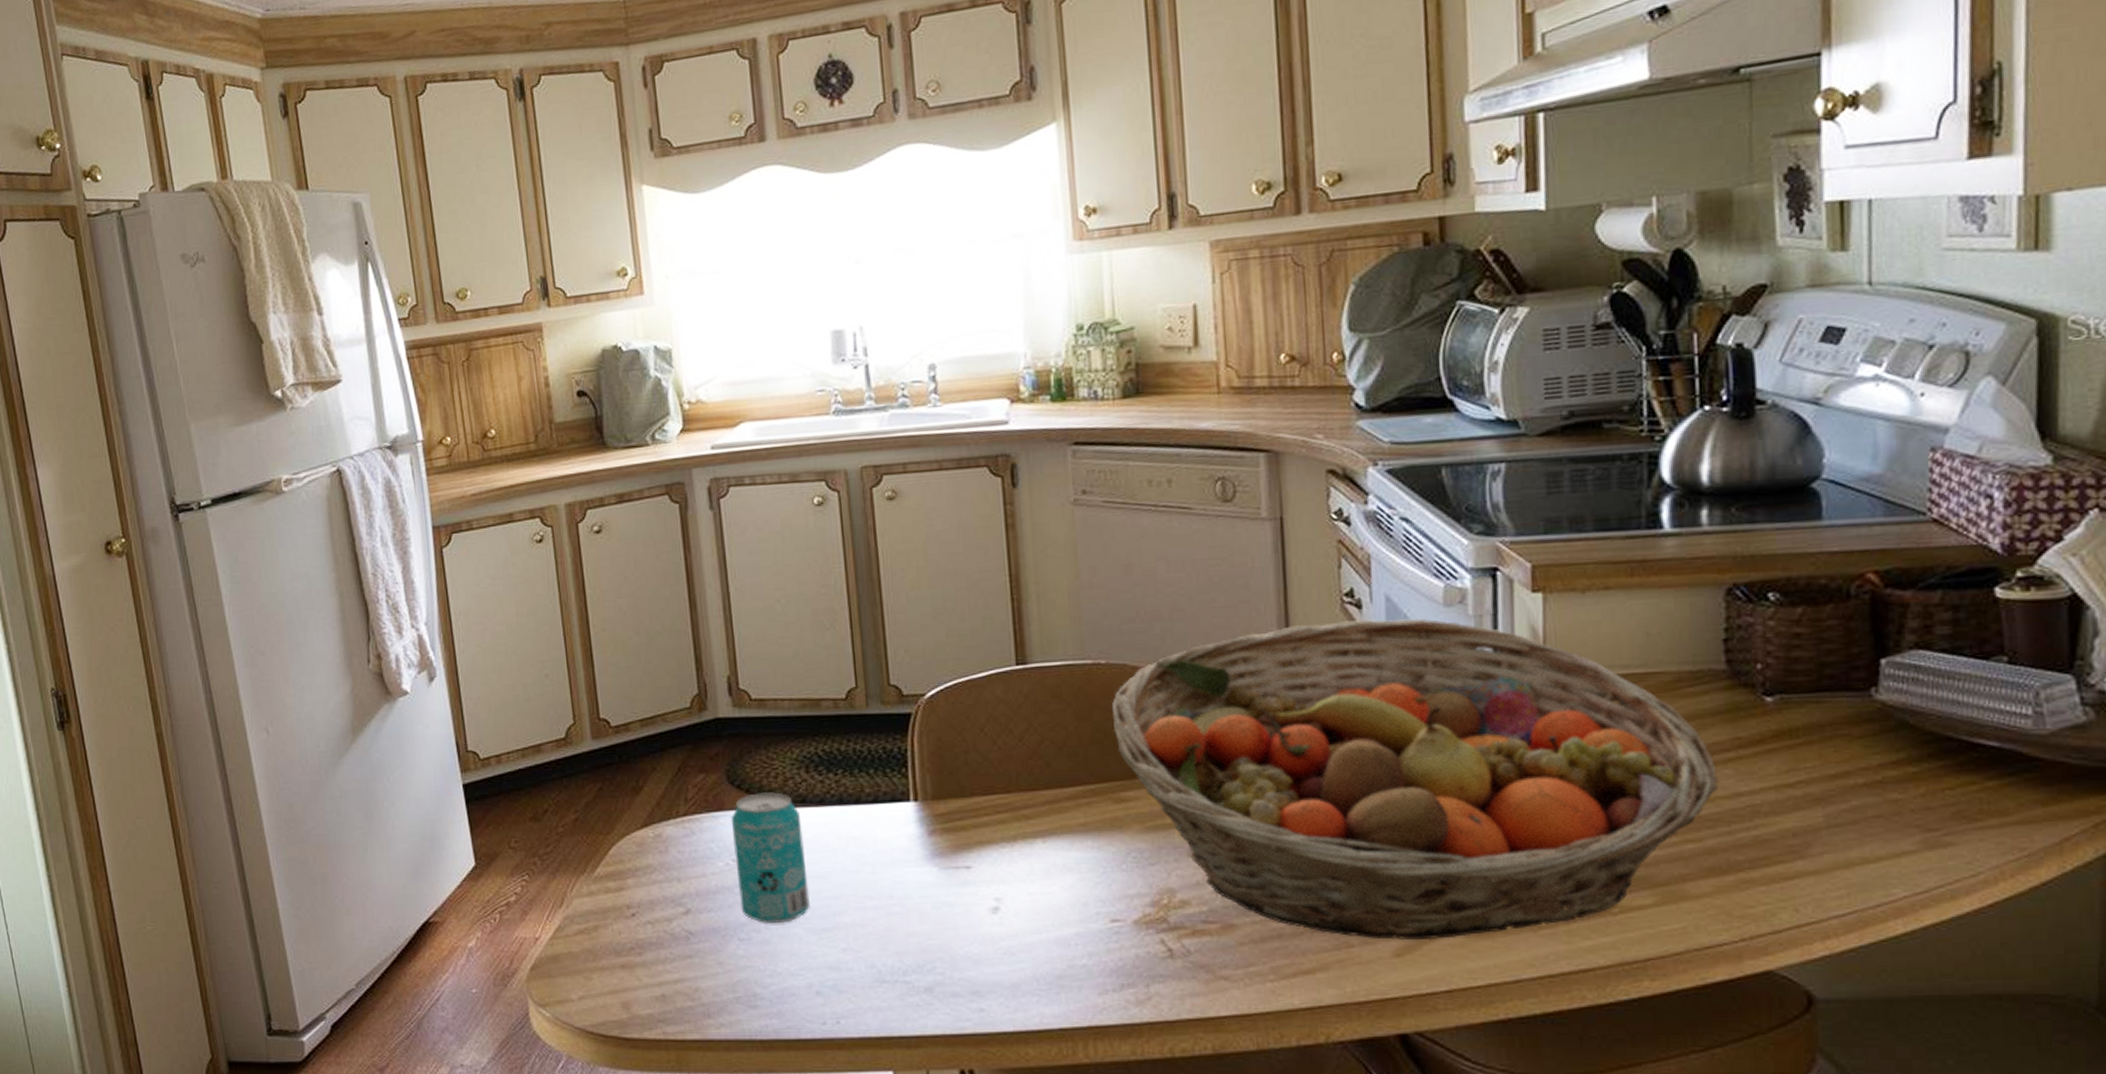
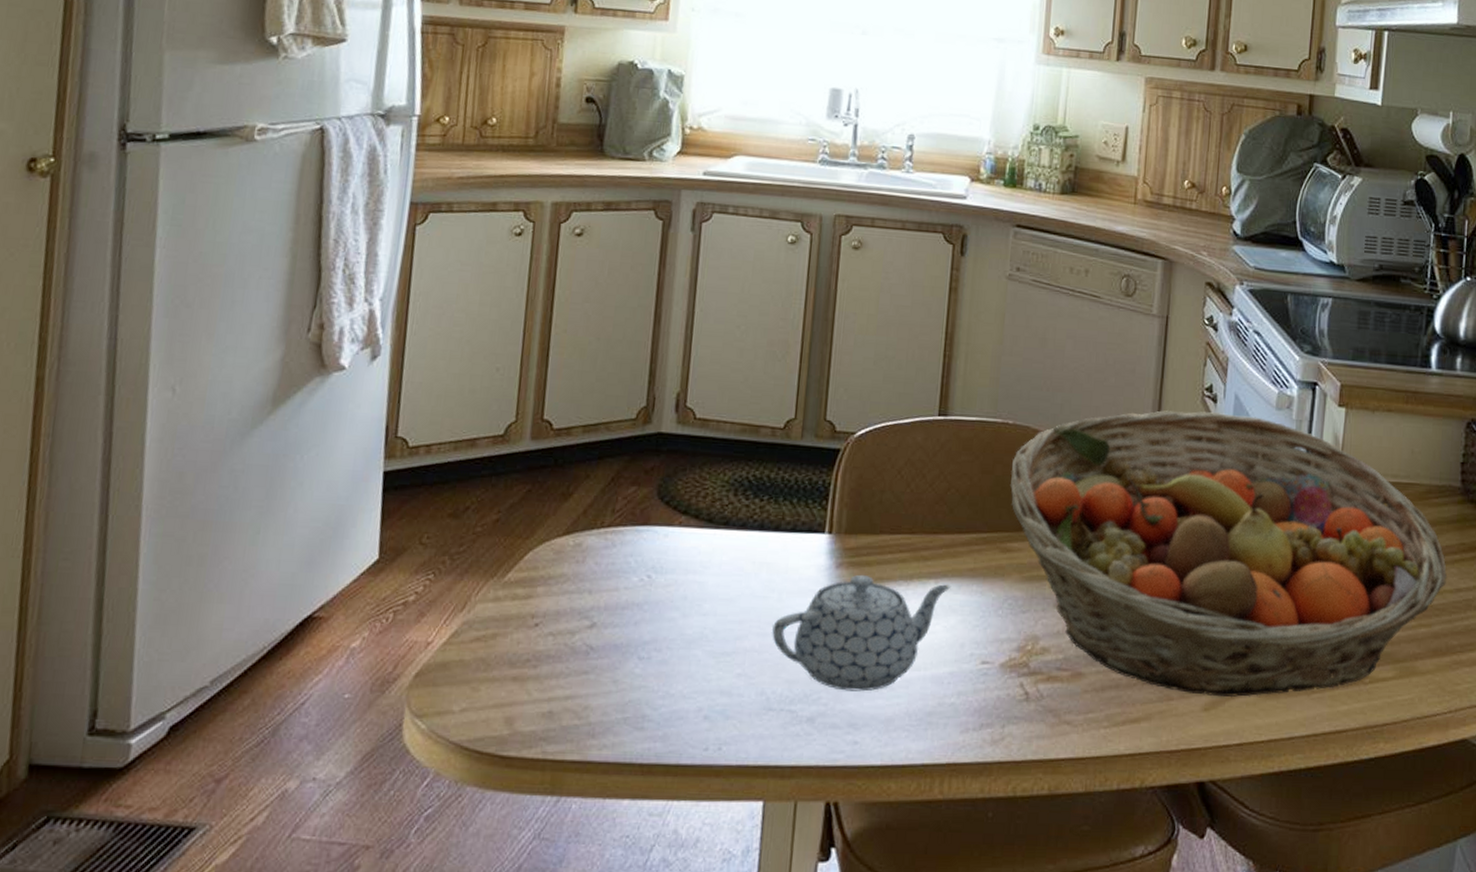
beverage can: present [730,792,811,923] -> none [646,511,722,644]
teapot: none [870,840,1063,959] -> present [771,574,952,692]

